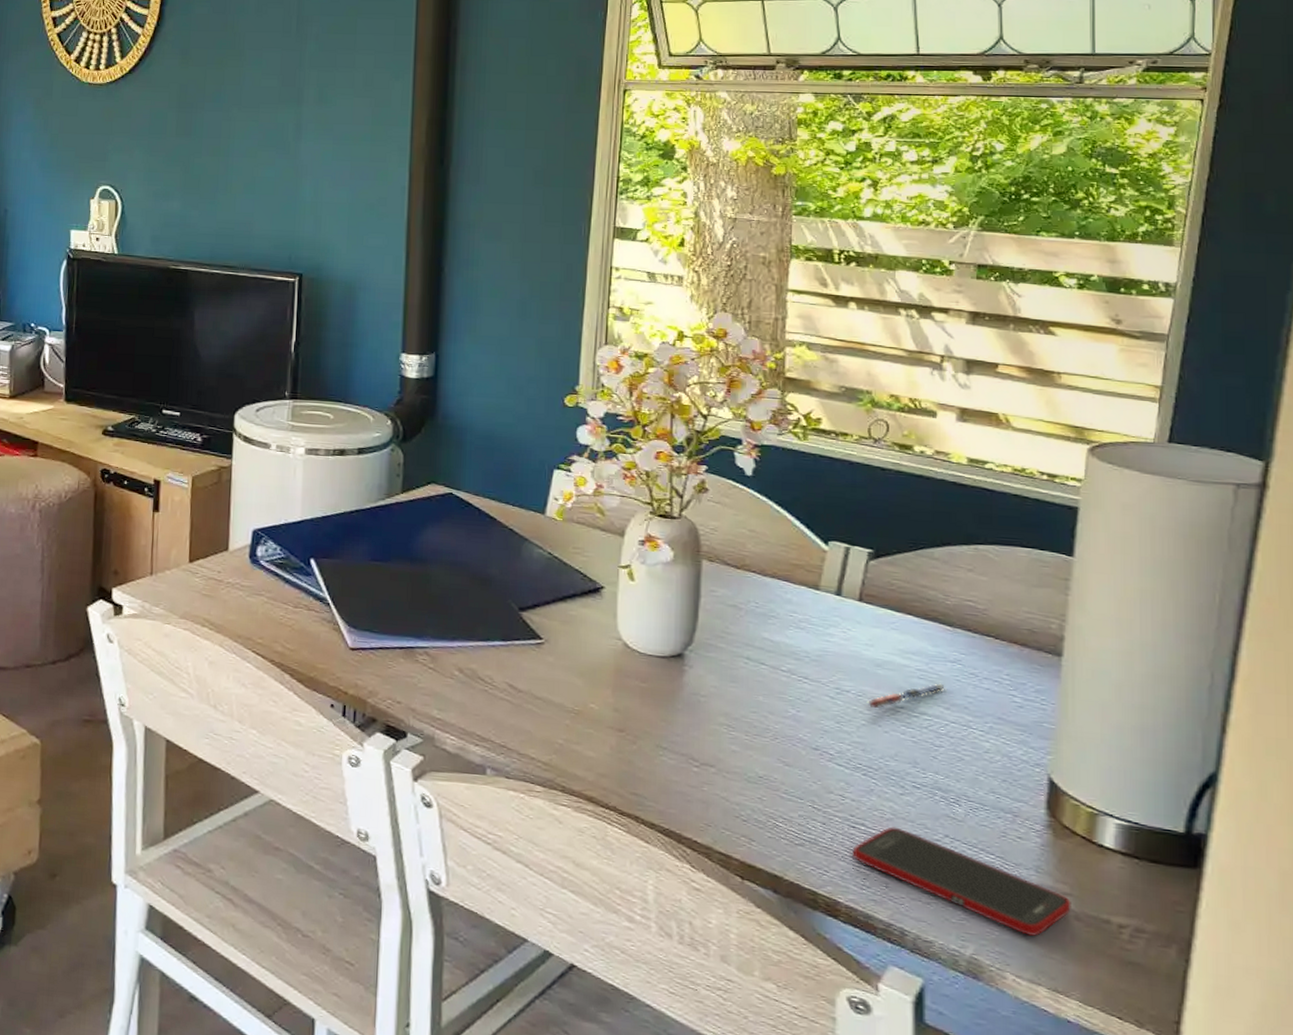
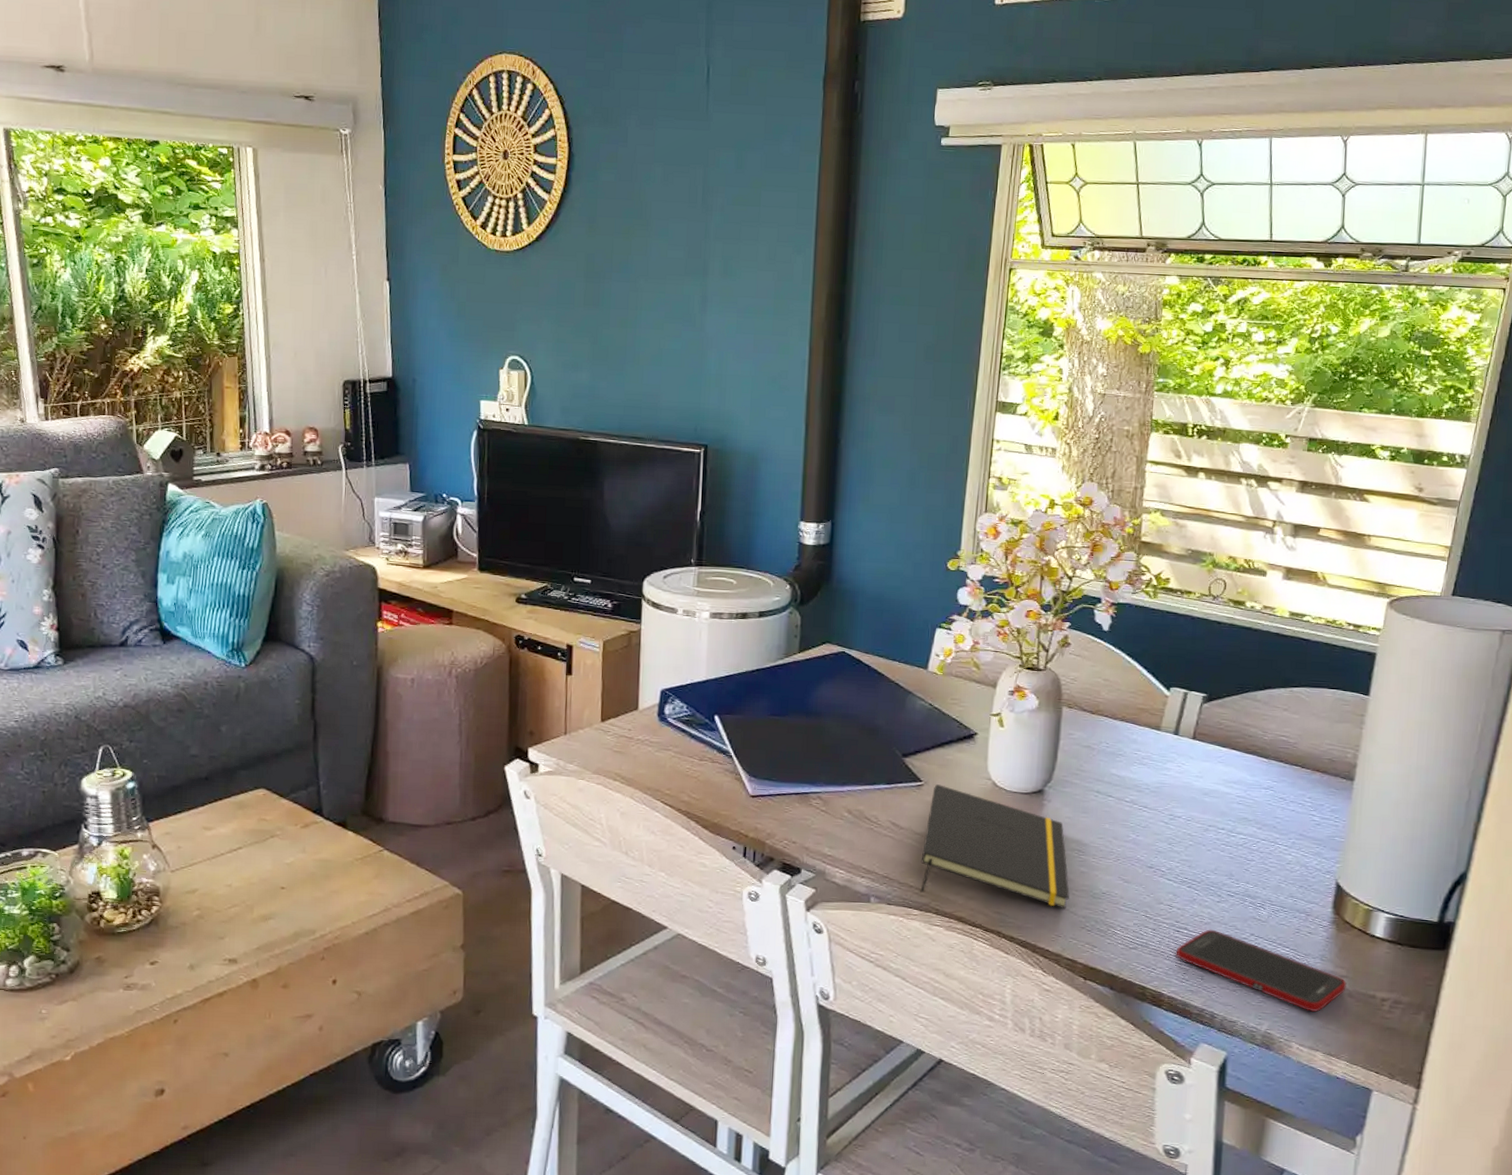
notepad: none [543,643,719,794] -> present [920,784,1070,910]
pen: present [866,683,946,709] -> none [1194,807,1260,831]

